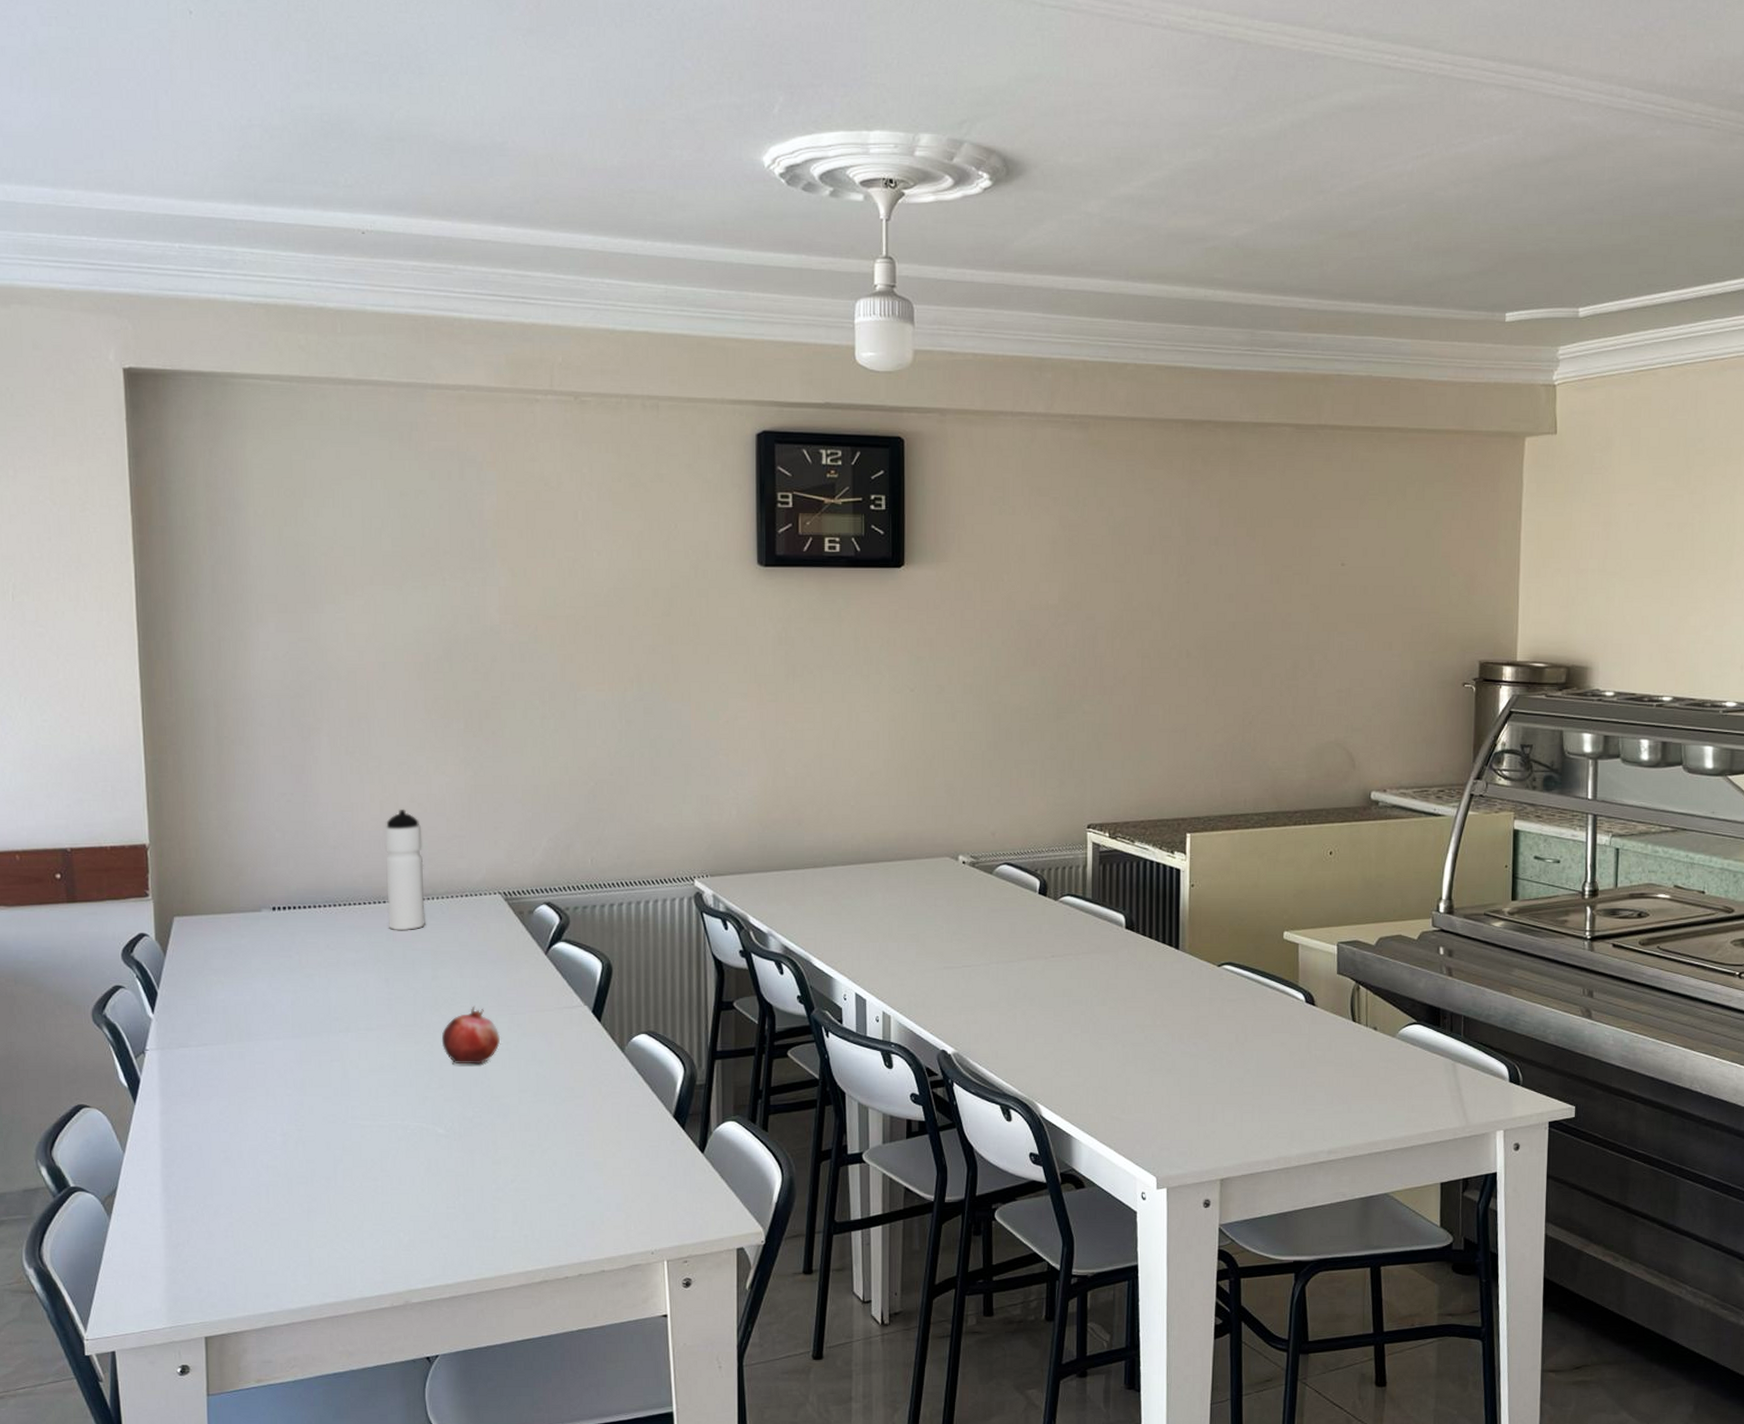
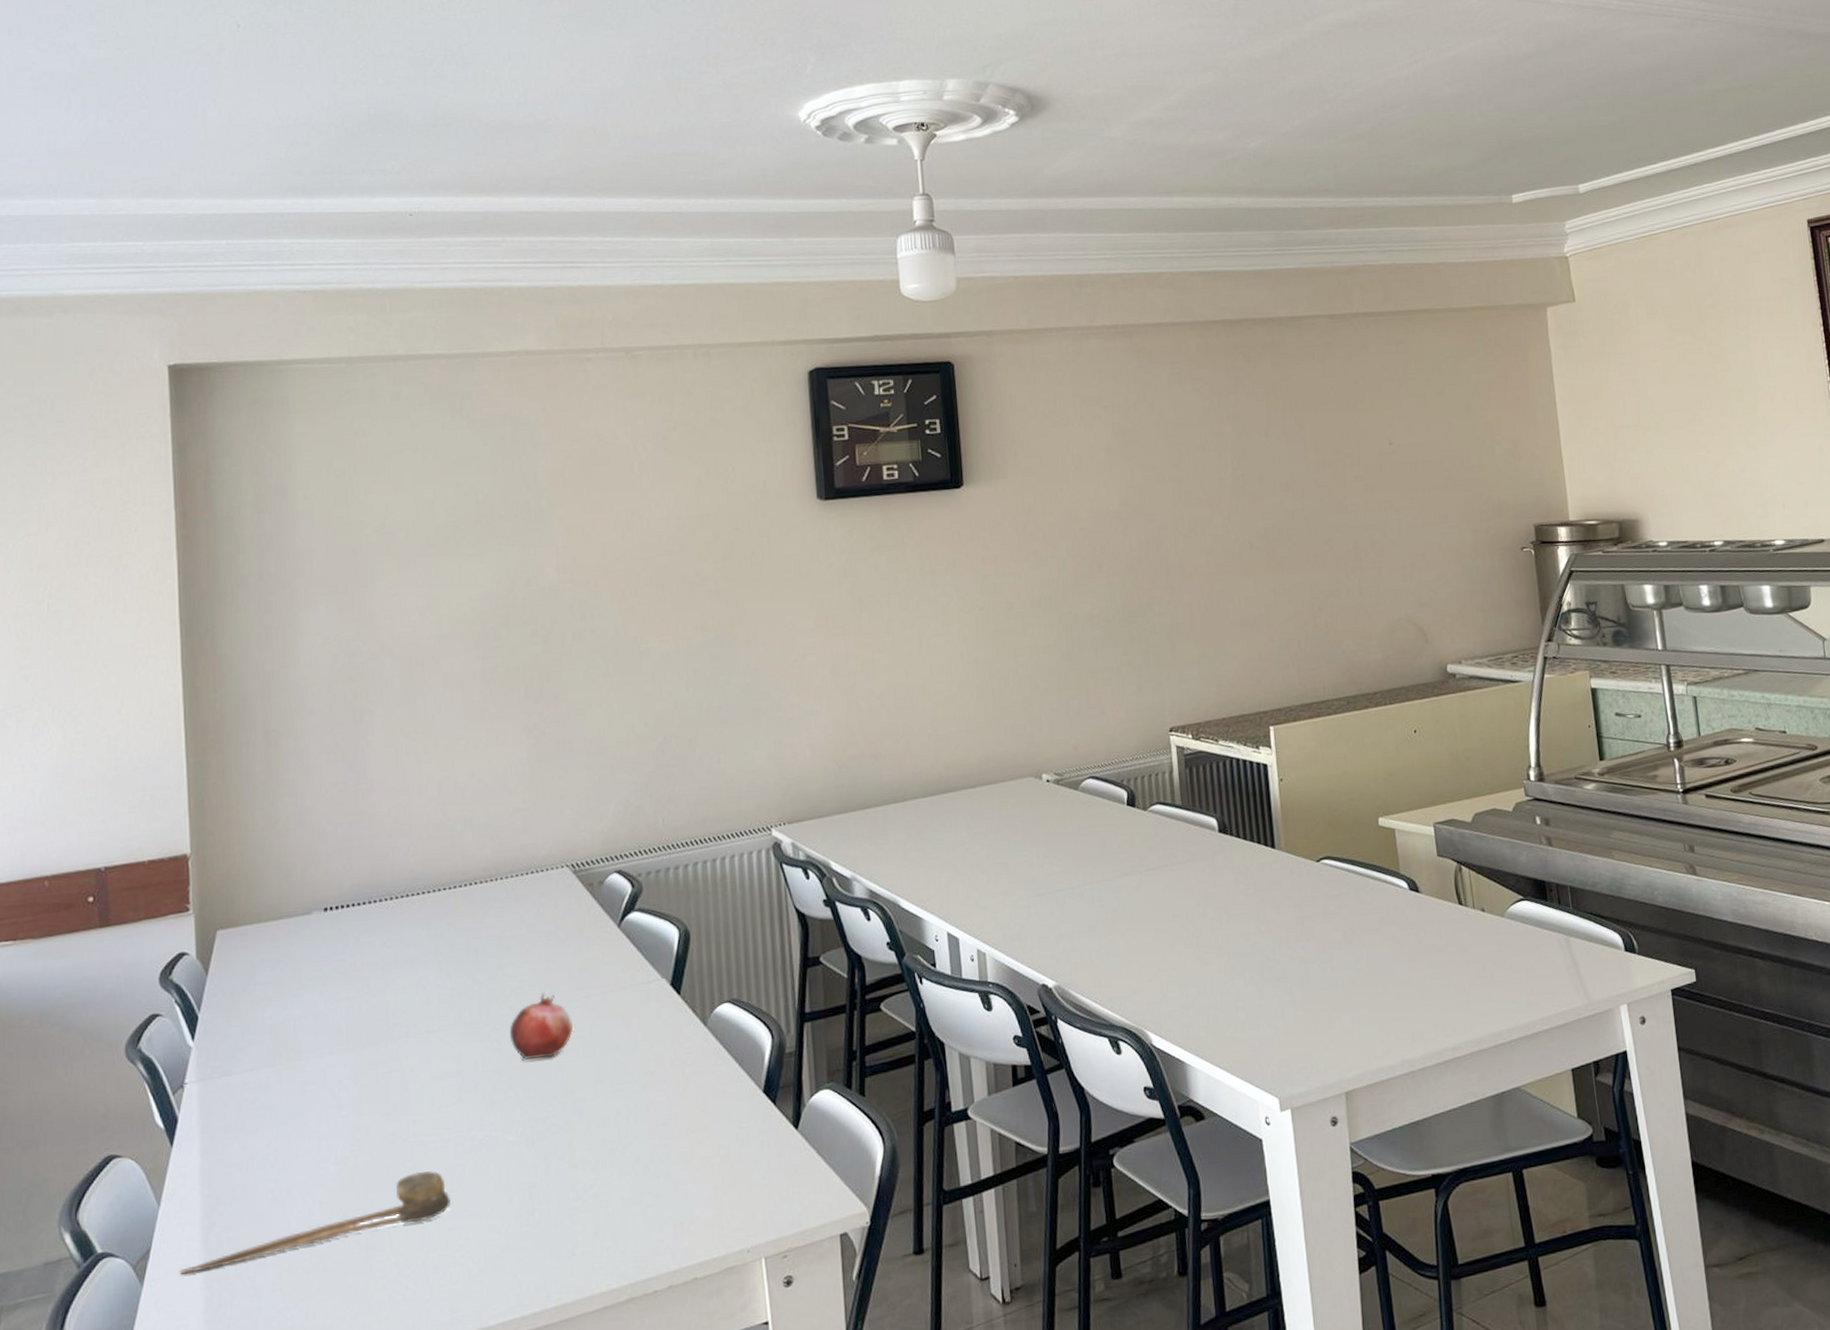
spoon: none [142,1150,384,1214] -> present [179,1171,450,1275]
water bottle: present [384,810,425,931] -> none [443,787,489,920]

